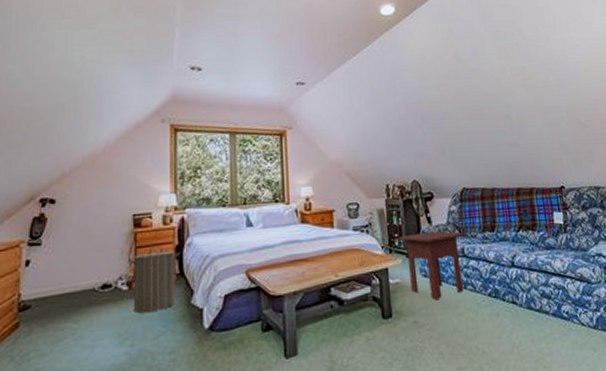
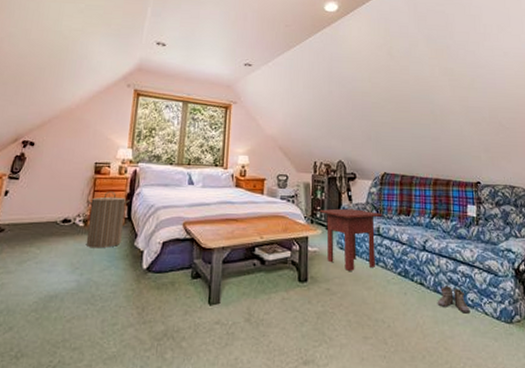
boots: none [531,300,567,327] -> present [437,285,471,314]

